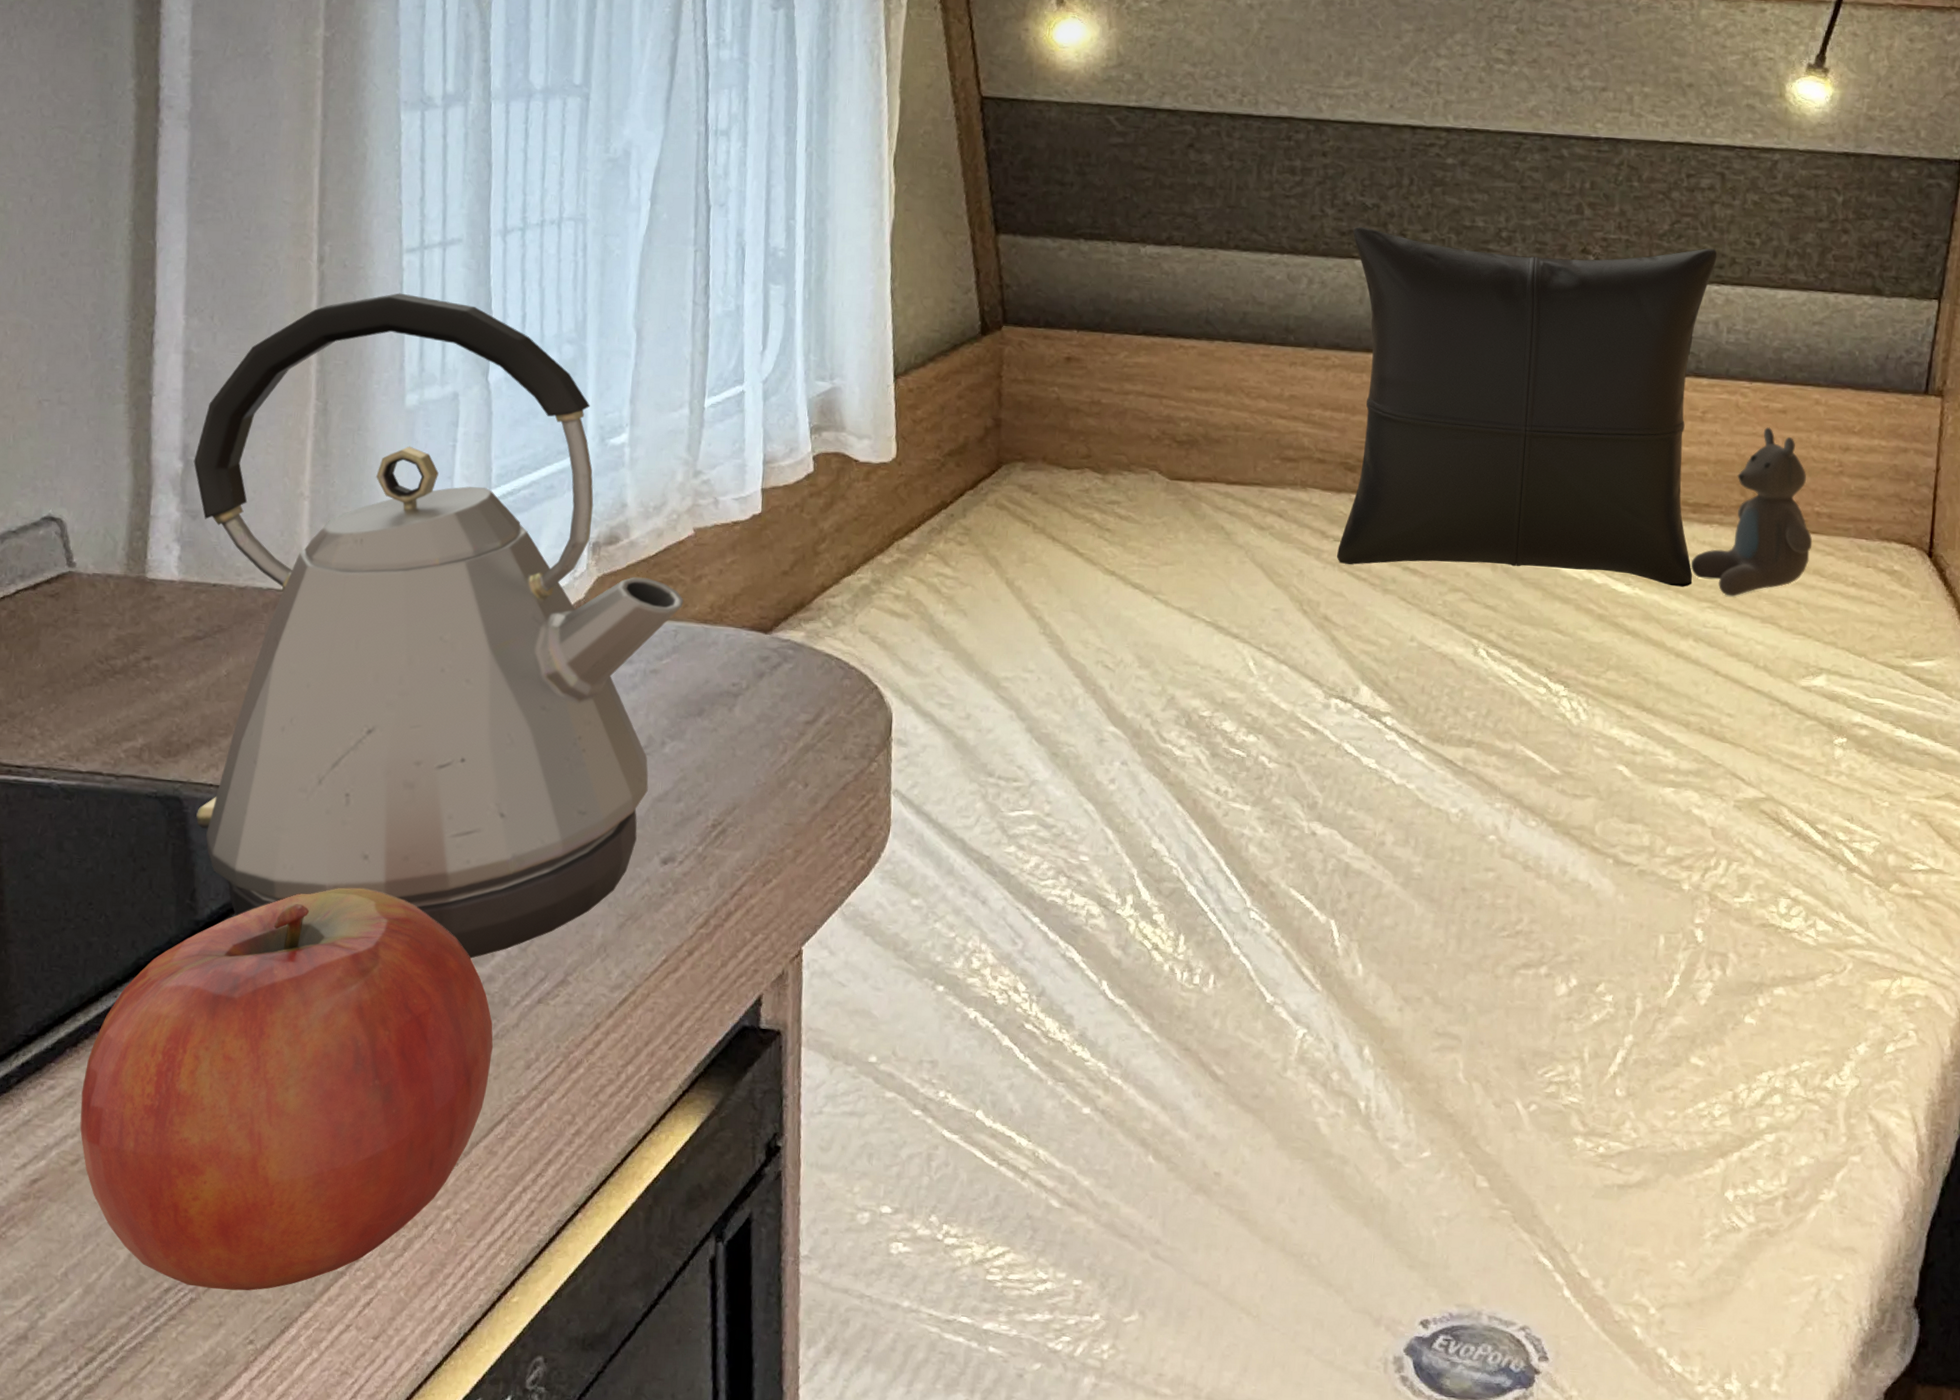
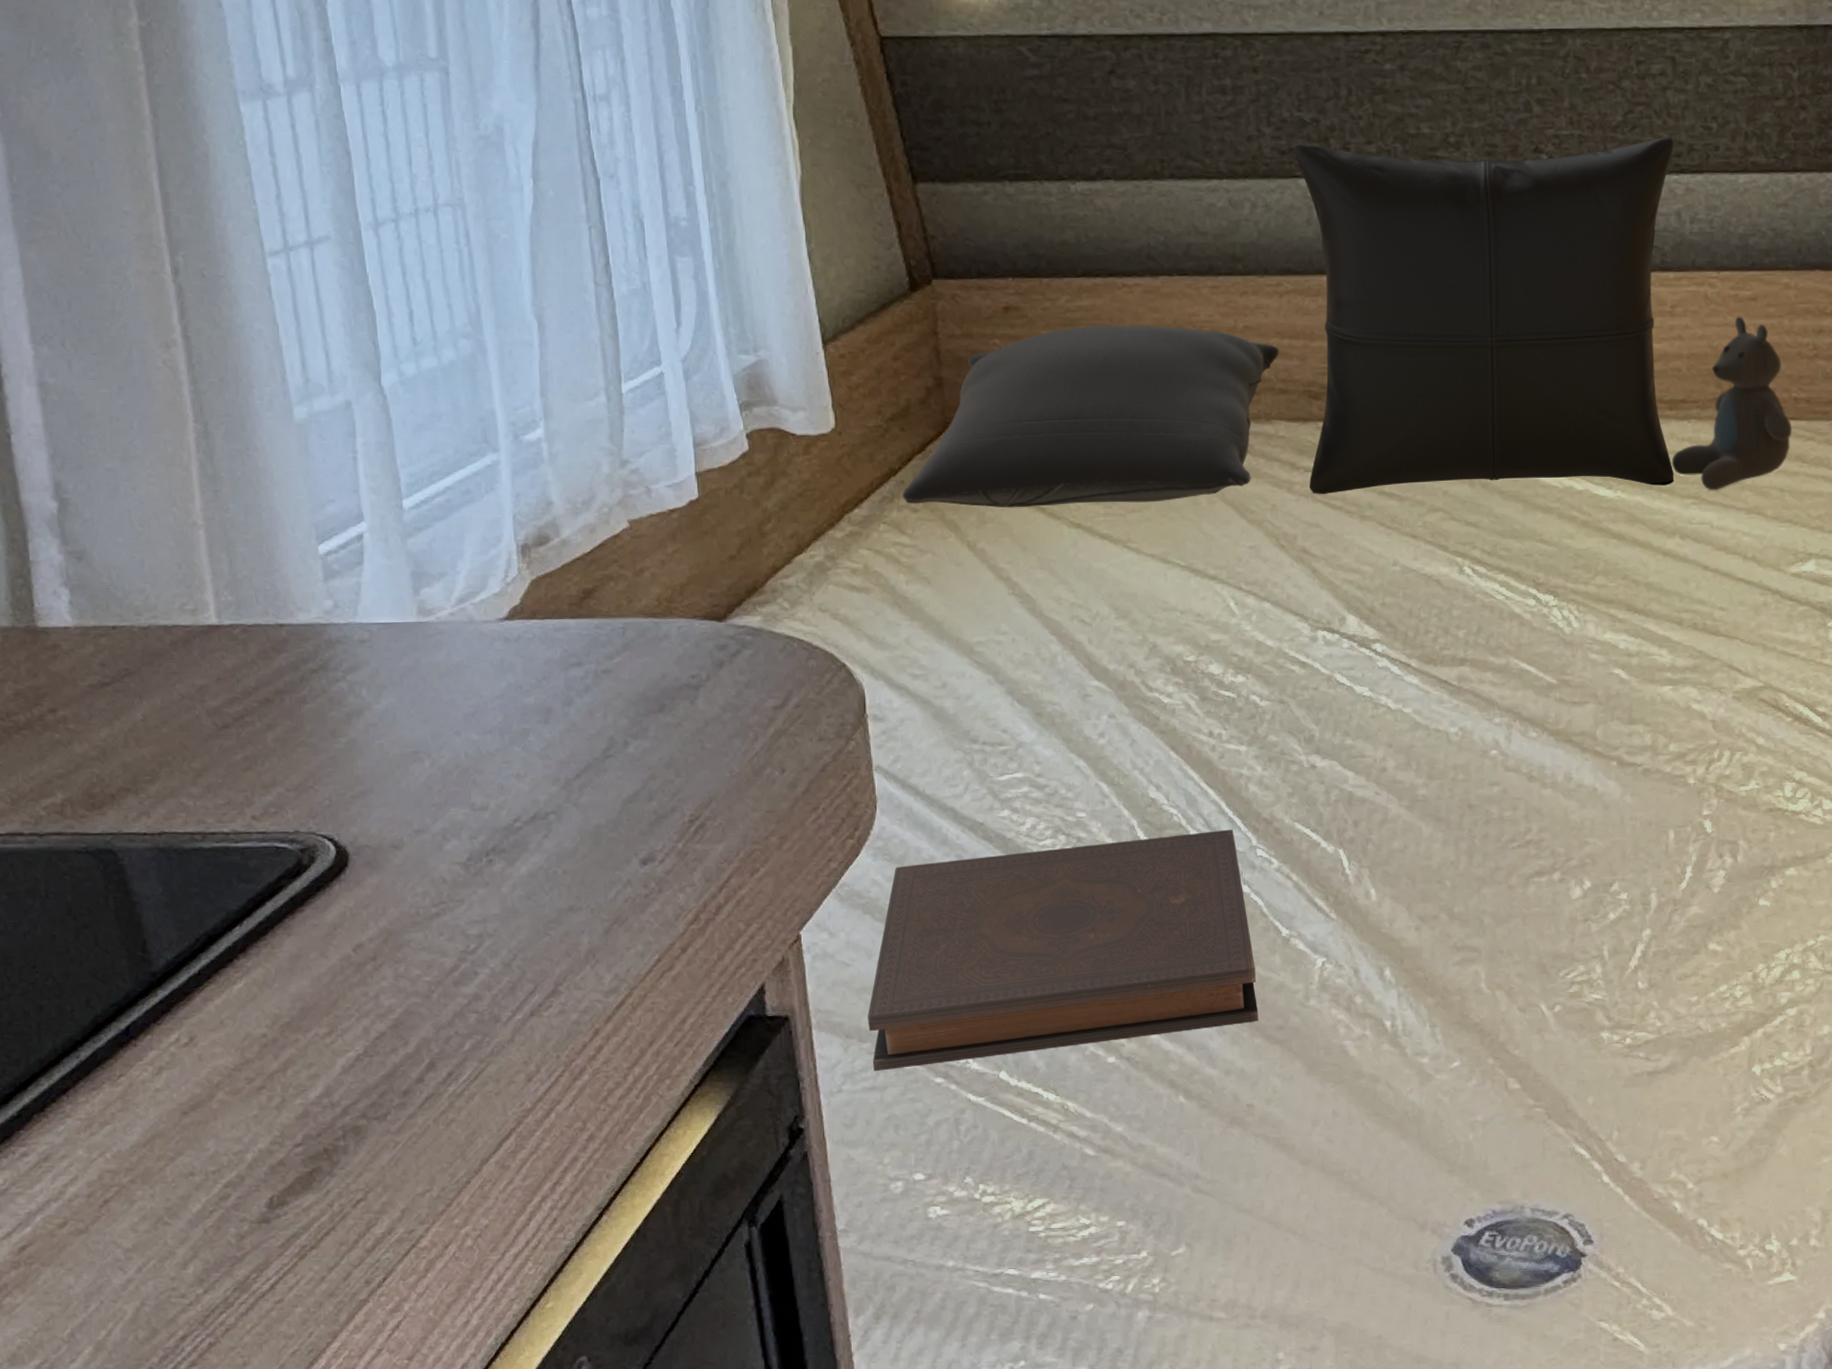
fruit: present [79,887,493,1291] -> none [57,921,490,1331]
kettle: present [193,293,684,959] -> none [68,300,628,980]
book: none [855,888,1237,1097] -> present [868,829,1259,1071]
pillow: none [950,382,1321,557] -> present [902,325,1279,508]

